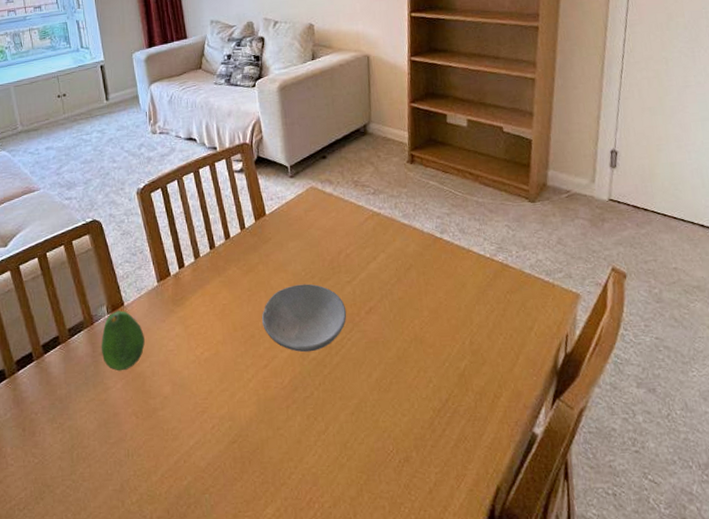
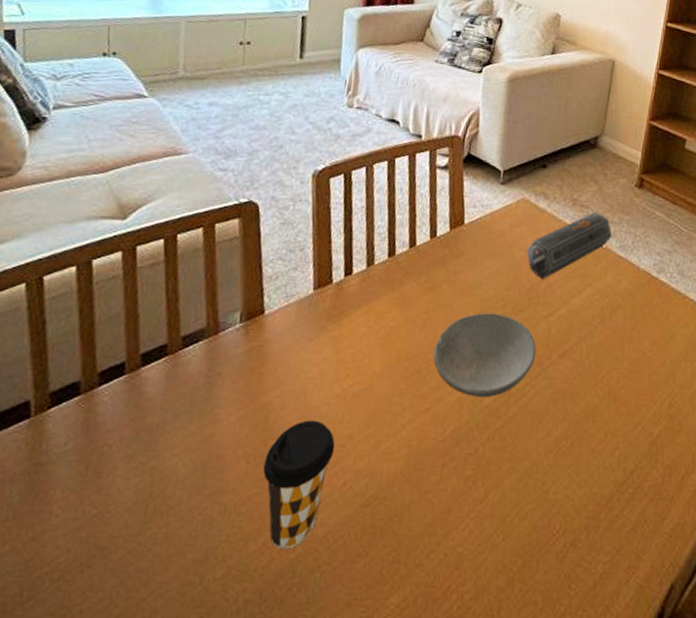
fruit: present [101,310,145,371] -> none [219,320,282,399]
coffee cup: none [149,381,200,479] -> present [263,420,336,550]
speaker: none [322,188,395,252] -> present [526,211,613,280]

